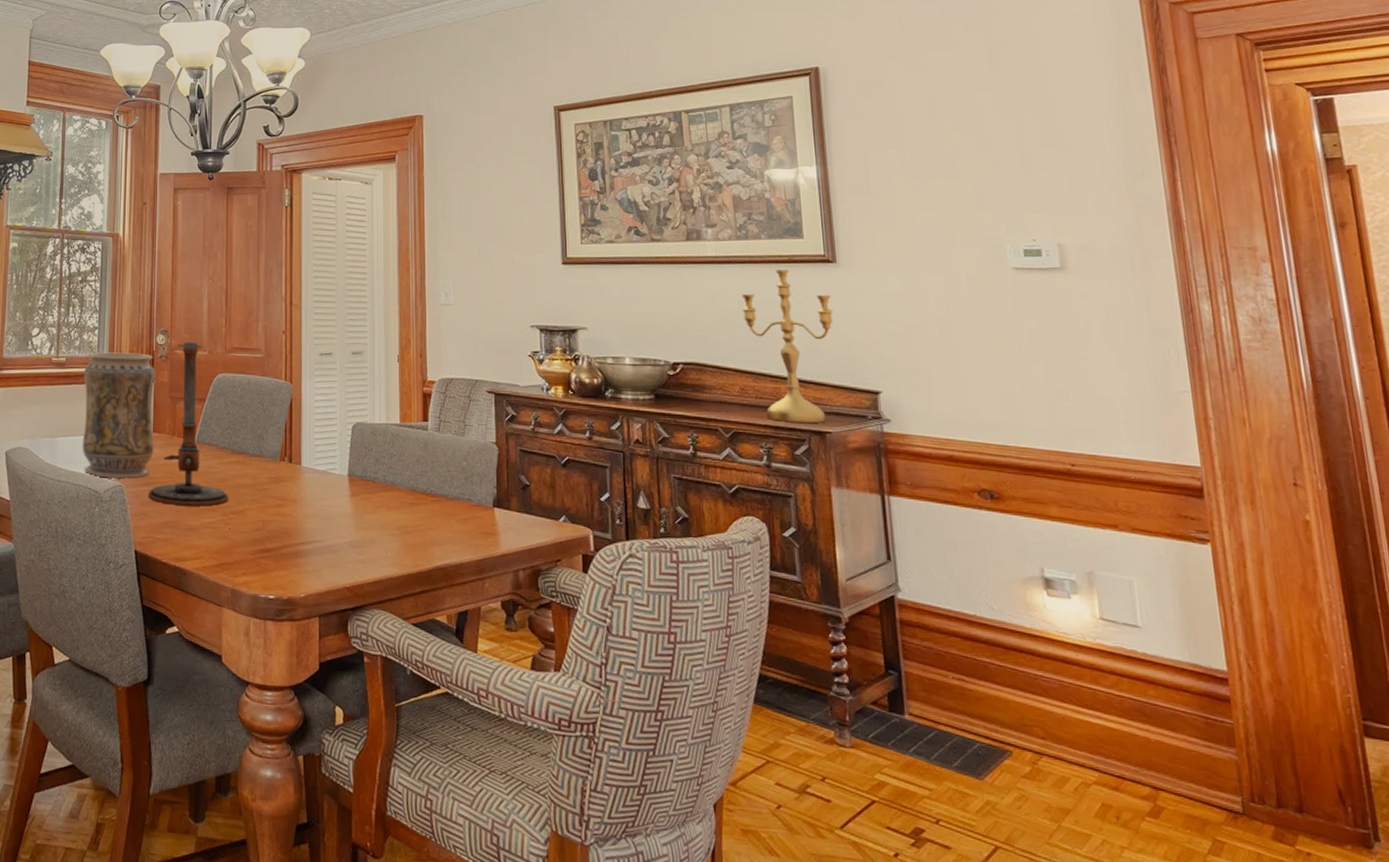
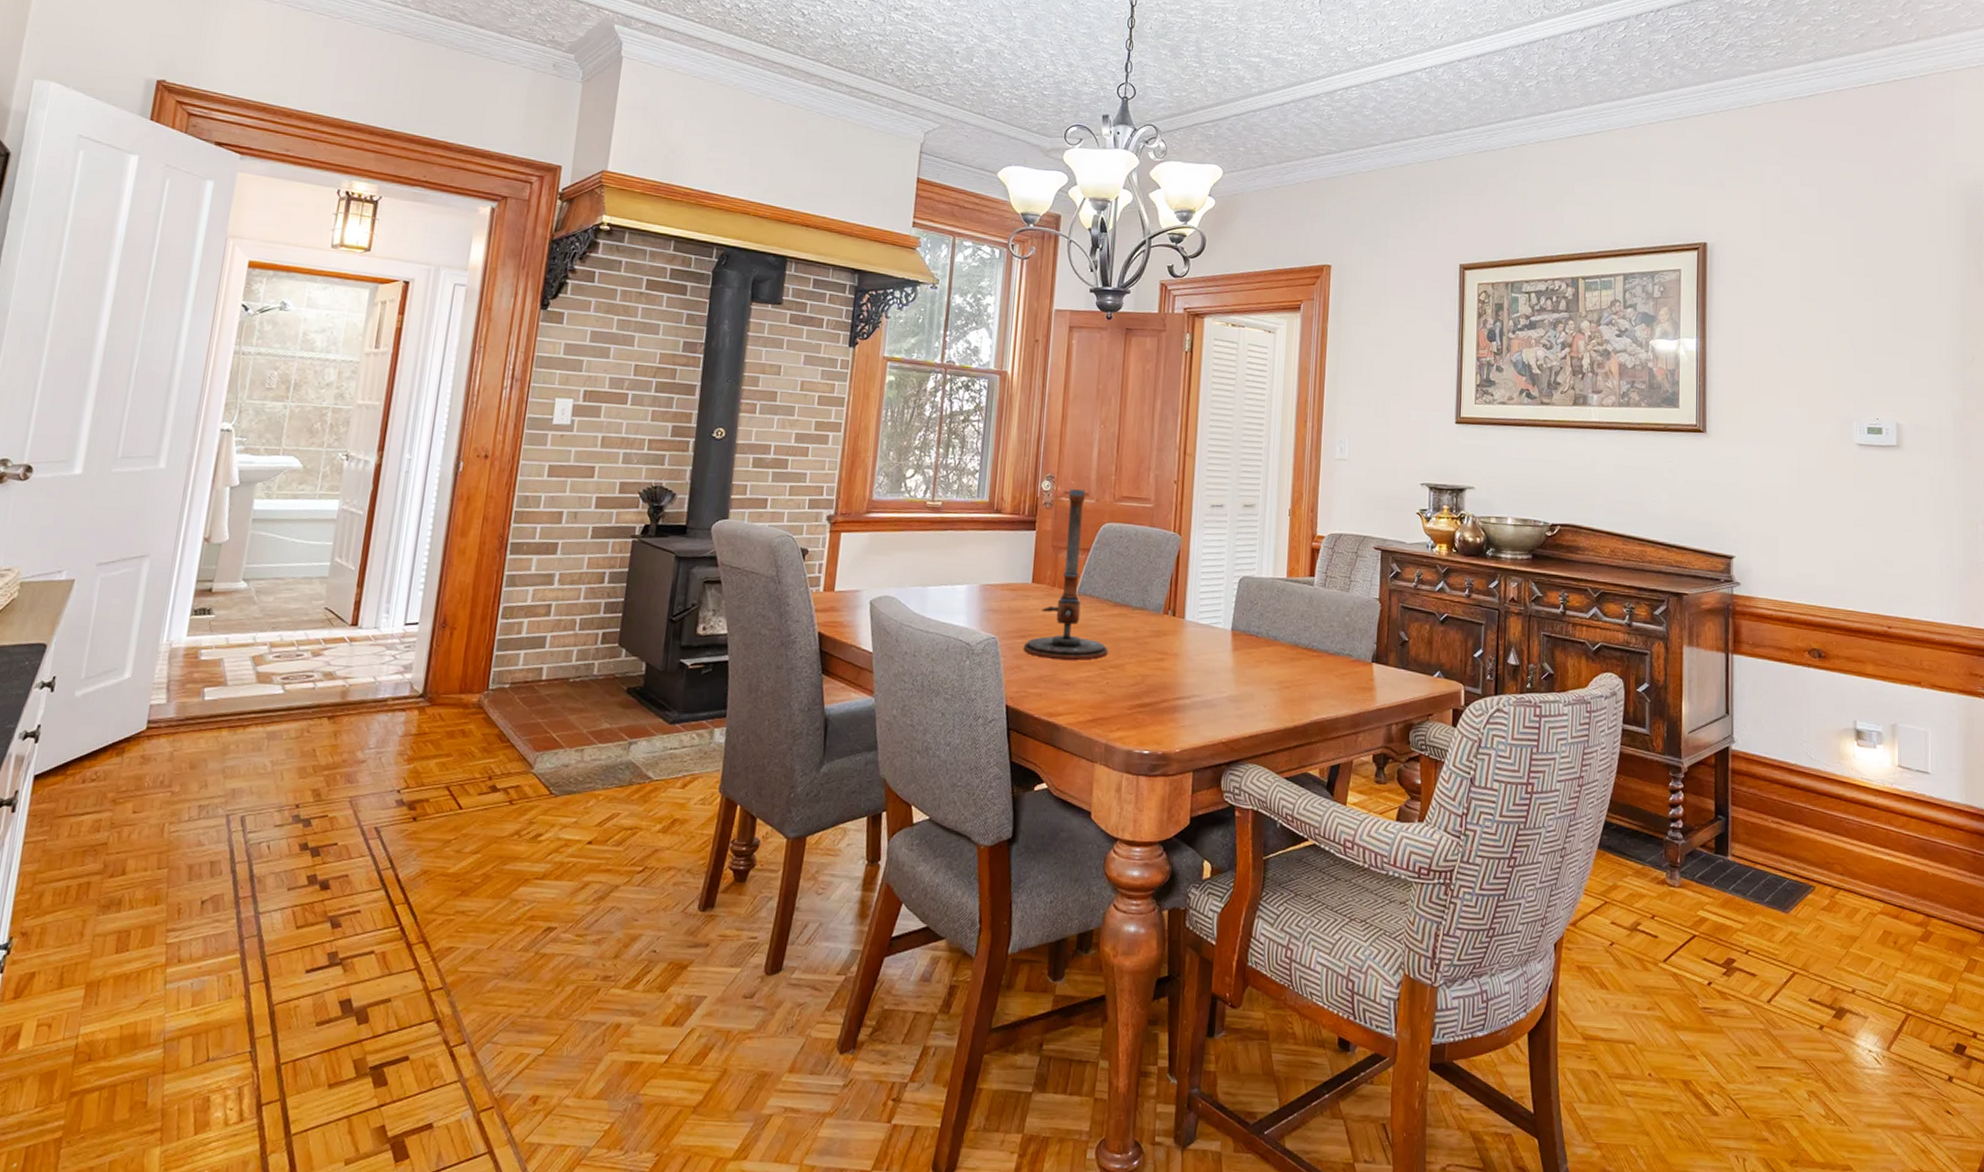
vase: present [82,352,156,479] -> none [954,496,1039,631]
candelabra: present [741,270,834,423] -> none [1618,437,1700,585]

